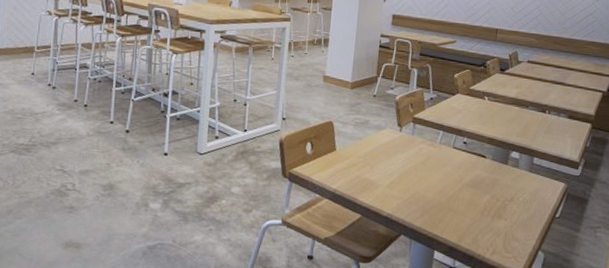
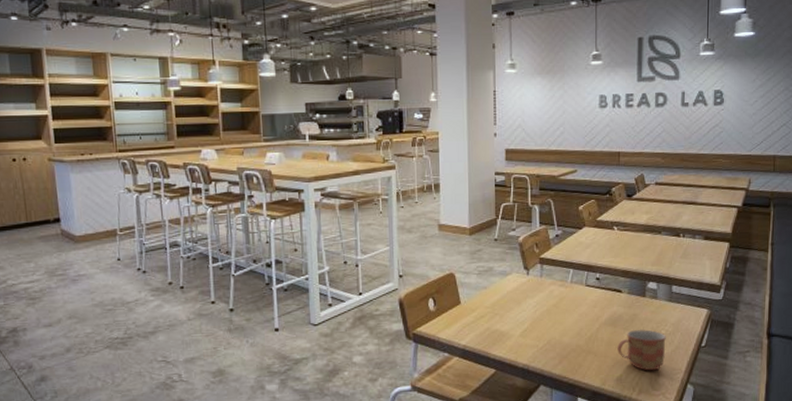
mug: none [476,194,523,235] -> present [617,329,666,371]

